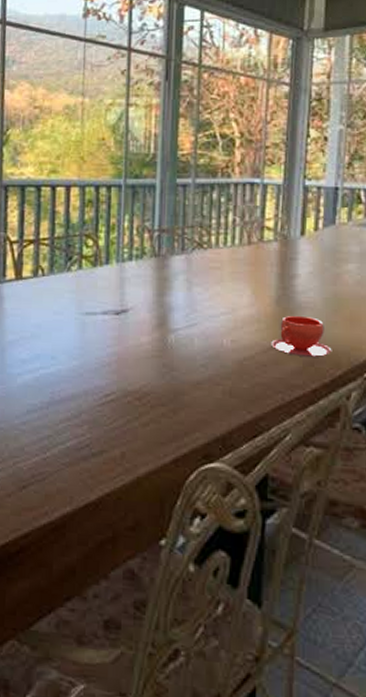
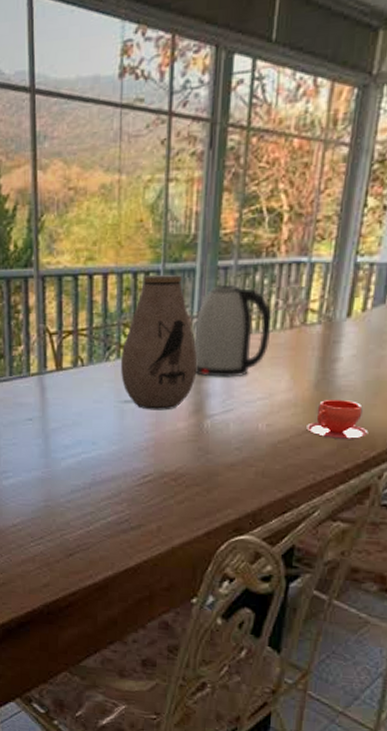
vase: none [82,190,160,324] -> present [120,275,198,411]
kettle: none [156,200,231,291] -> present [194,284,272,377]

